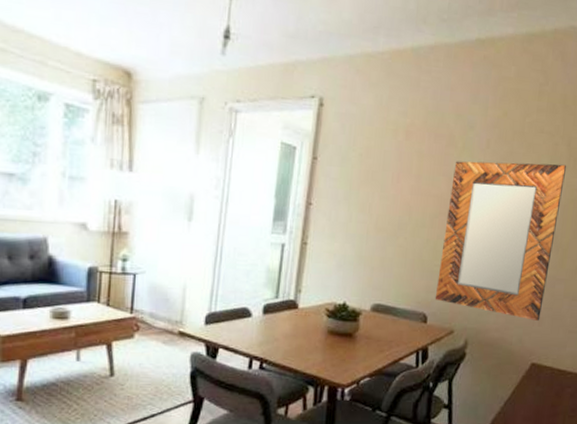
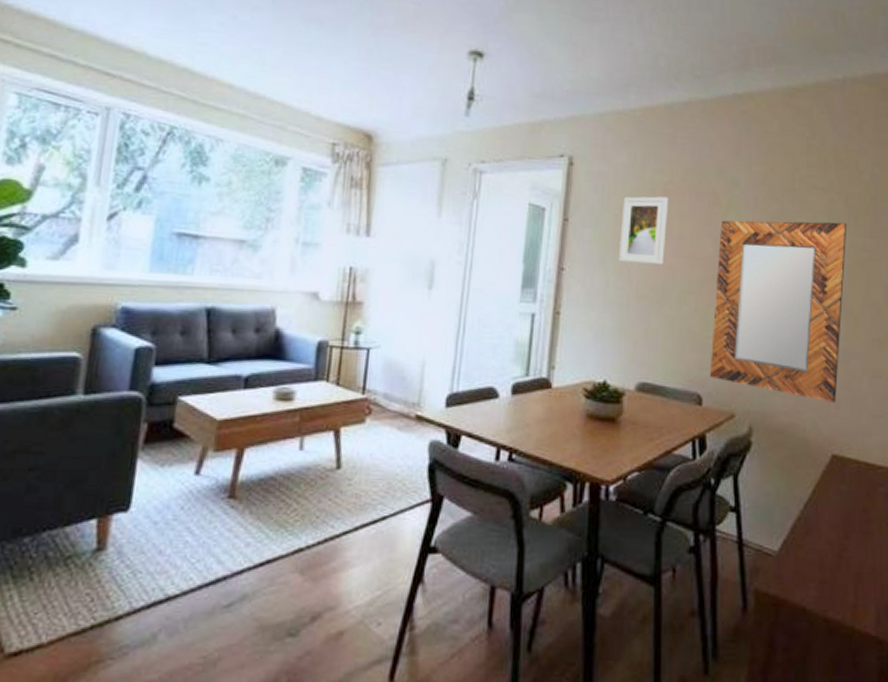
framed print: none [361,137,409,201] -> present [618,196,668,265]

